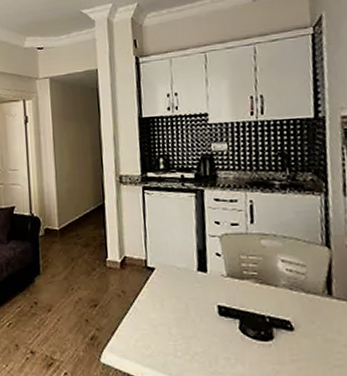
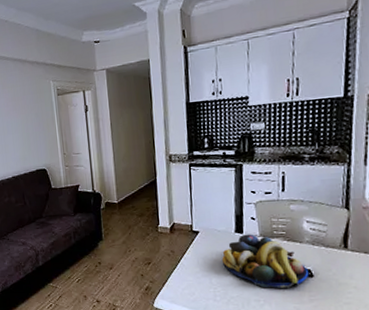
fruit bowl: none [182,273,288,343] -> present [221,234,308,288]

